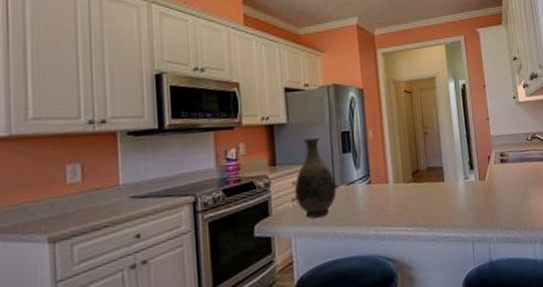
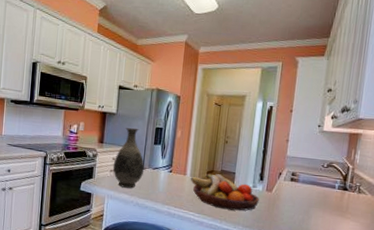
fruit bowl: none [394,173,475,214] -> present [190,173,259,211]

